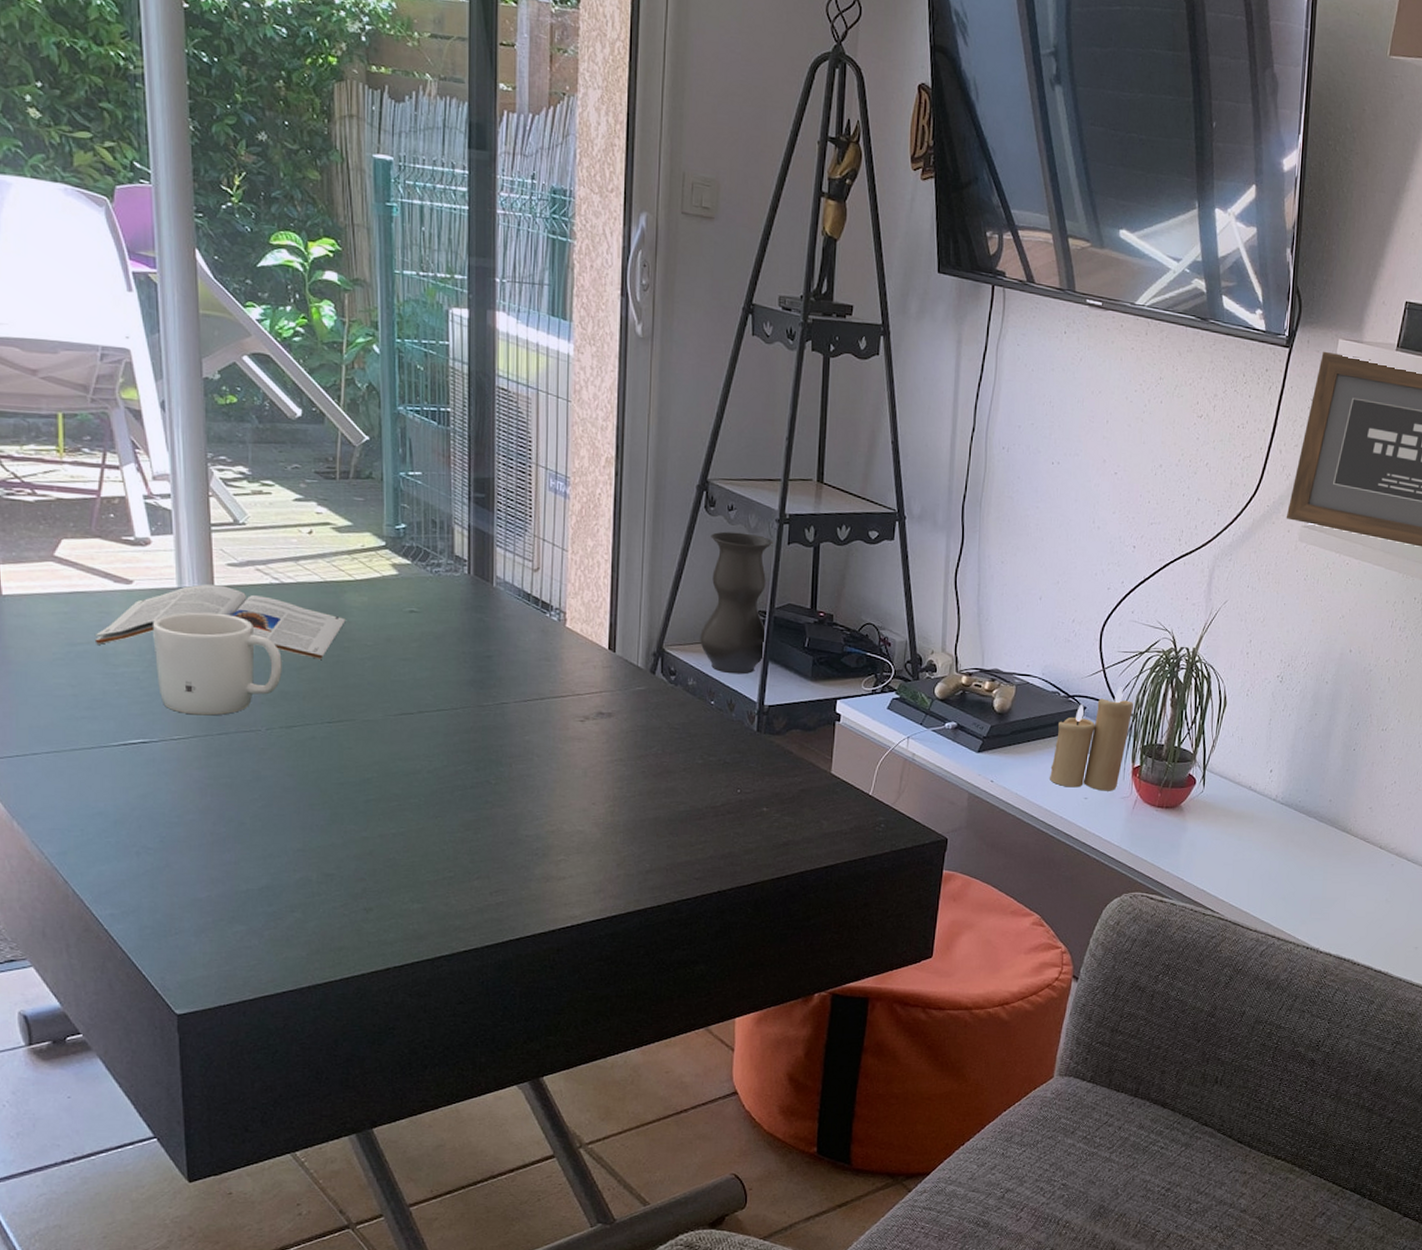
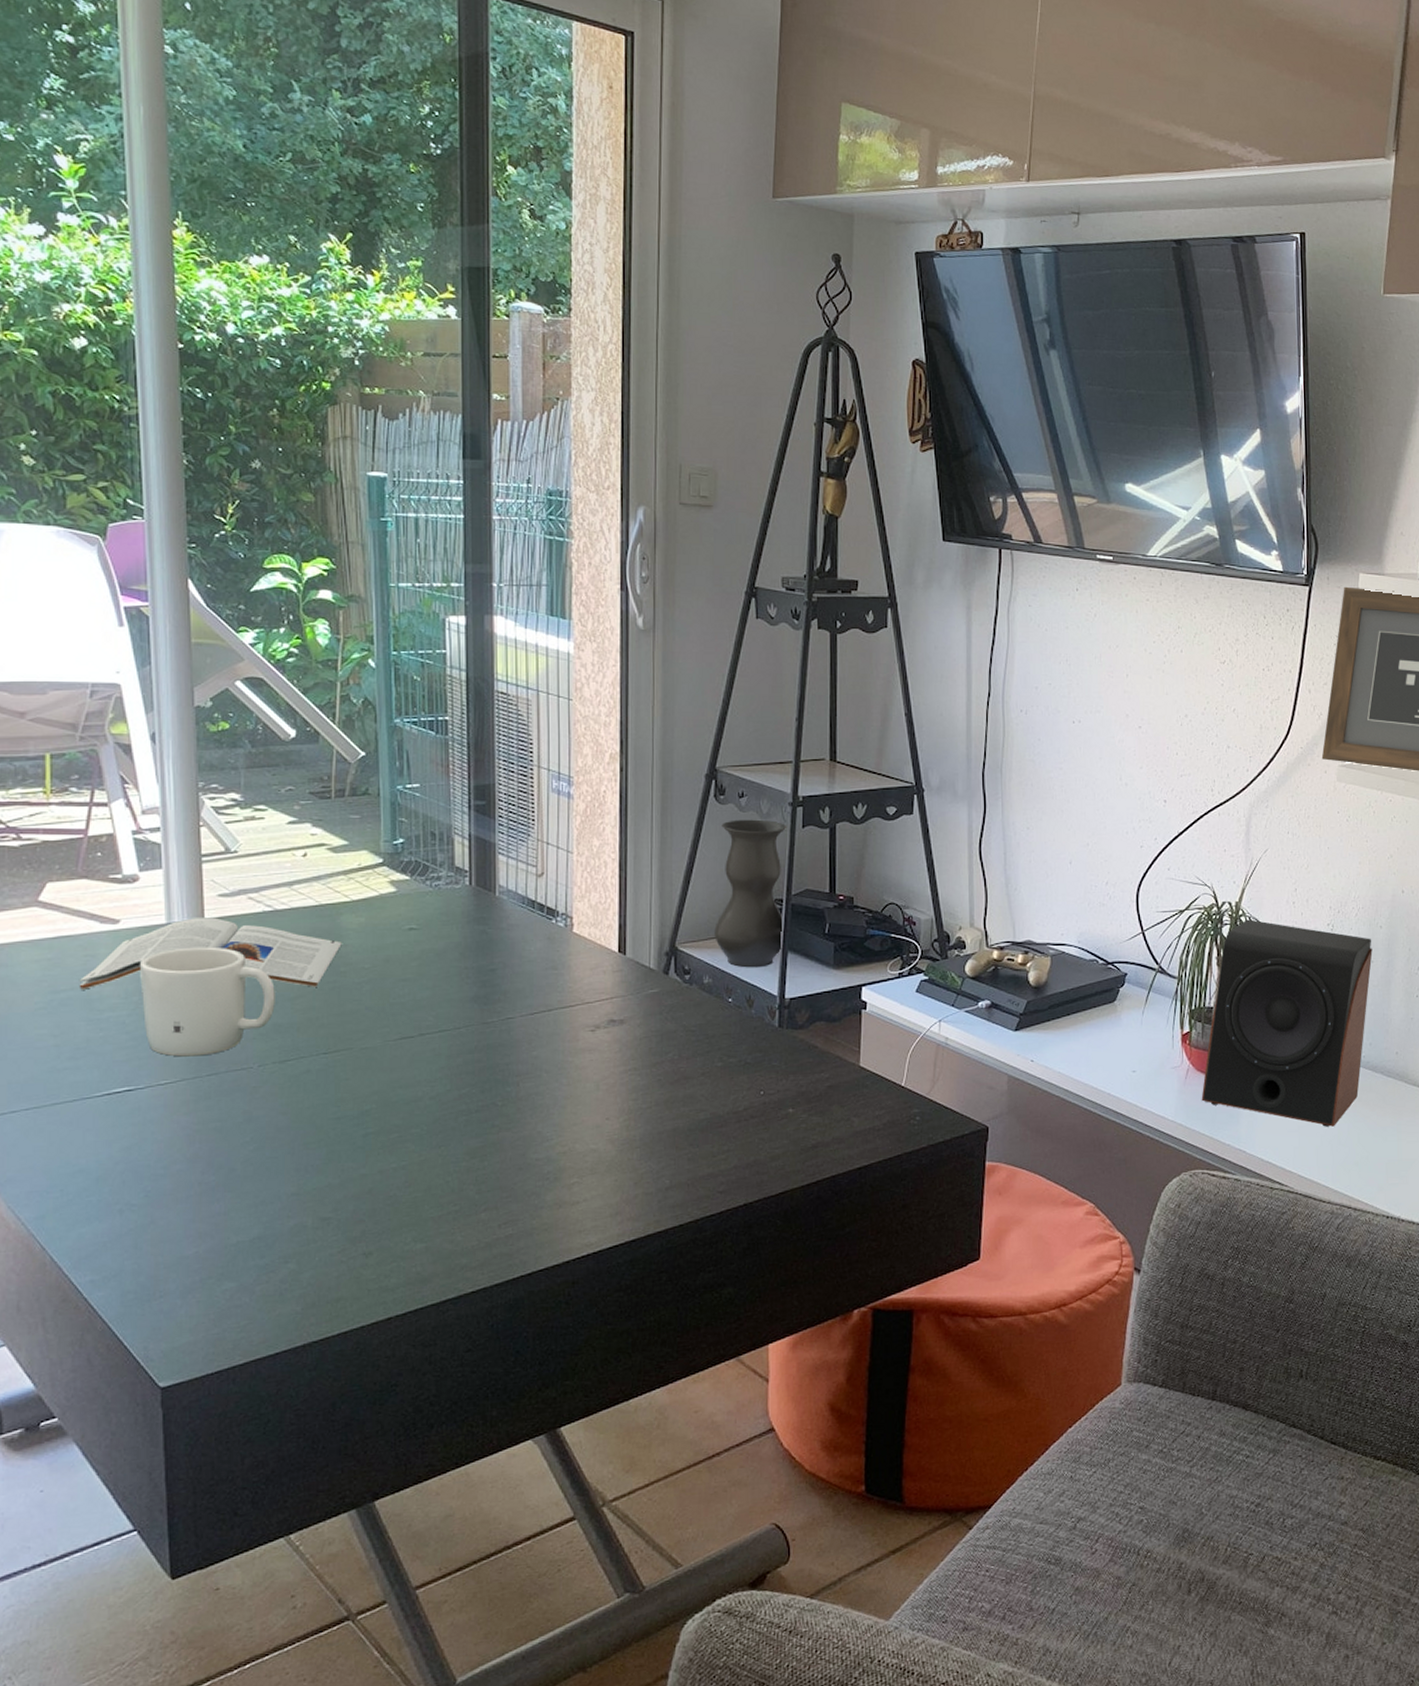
candle: present [1050,687,1133,791] -> none [1094,949,1177,1062]
speaker: none [1146,665,1318,863] -> present [1201,919,1373,1127]

